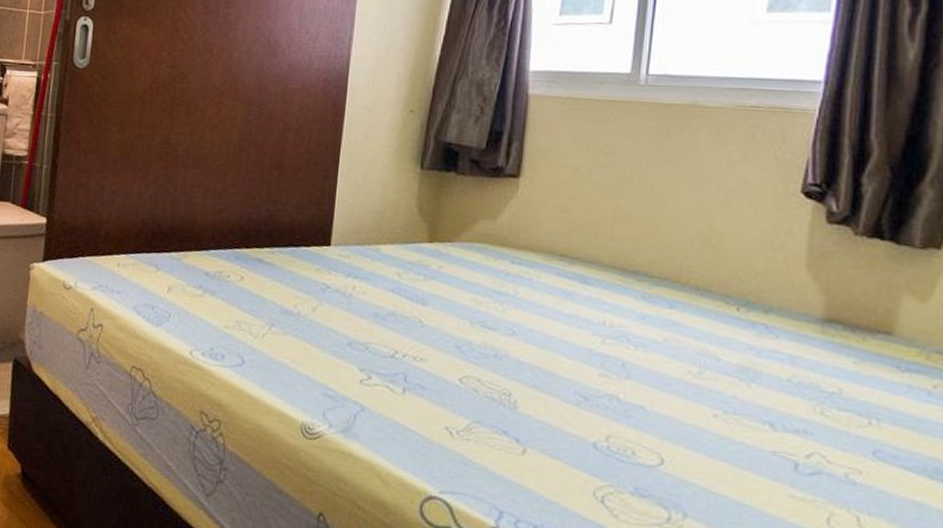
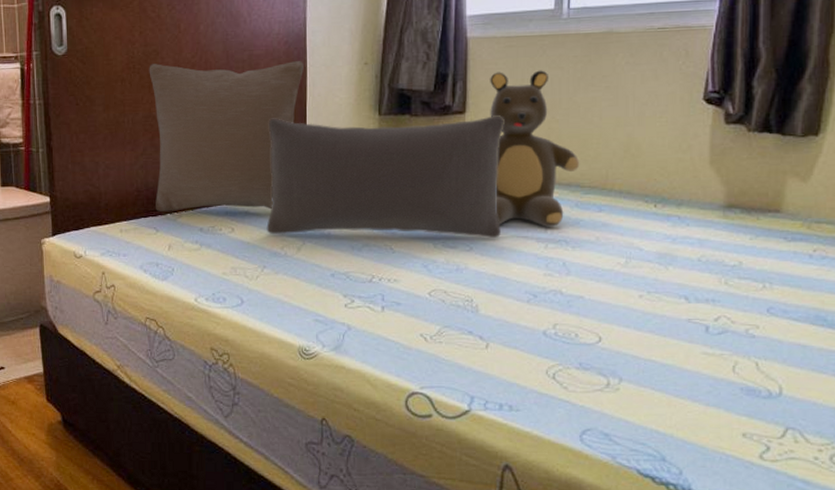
pillow: none [160,87,342,261] -> present [149,61,304,212]
pillow: none [280,159,564,324] -> present [266,115,504,238]
teddy bear: none [546,135,650,320] -> present [490,70,580,227]

